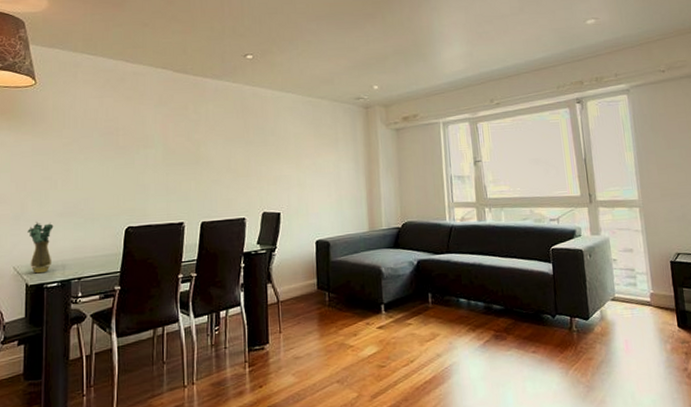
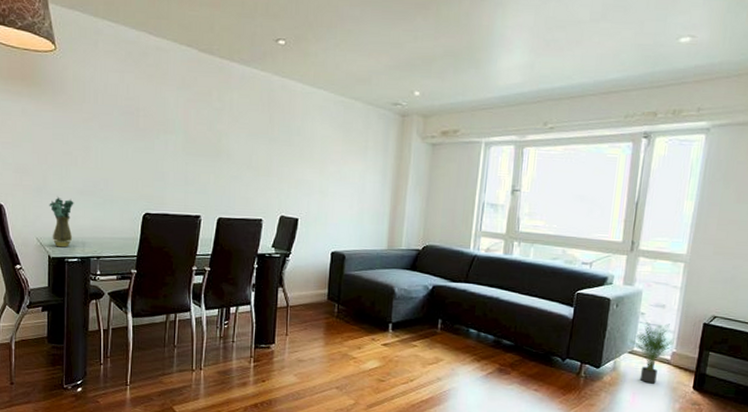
potted plant: none [609,266,650,328] -> present [630,321,675,384]

